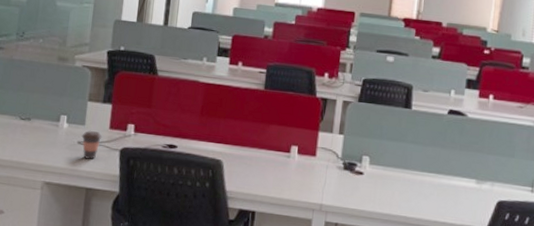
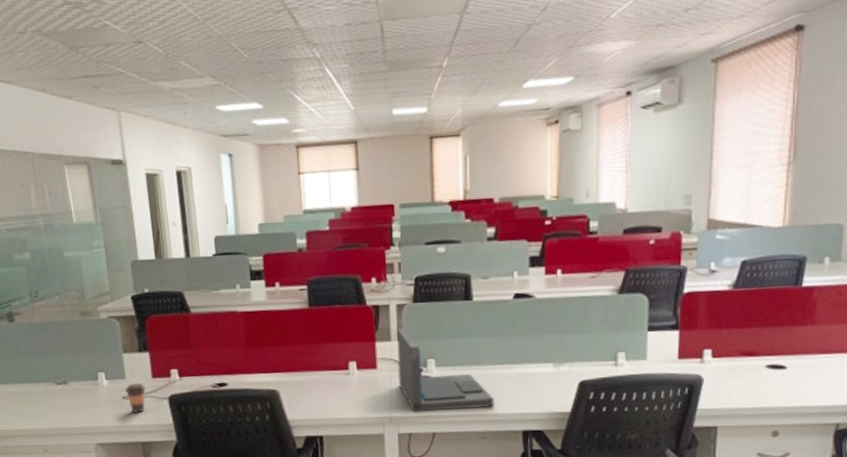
laptop: none [333,122,418,211] -> present [396,327,494,412]

